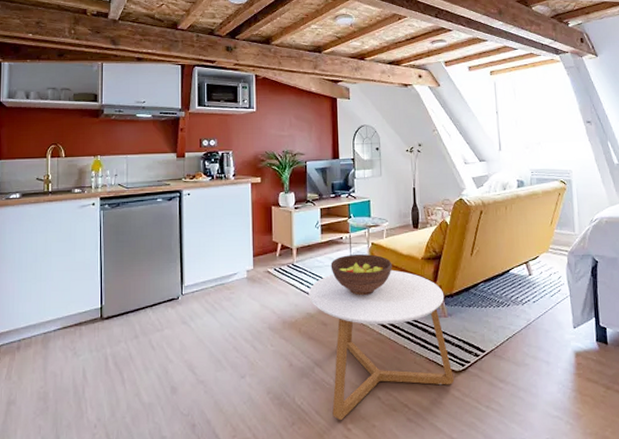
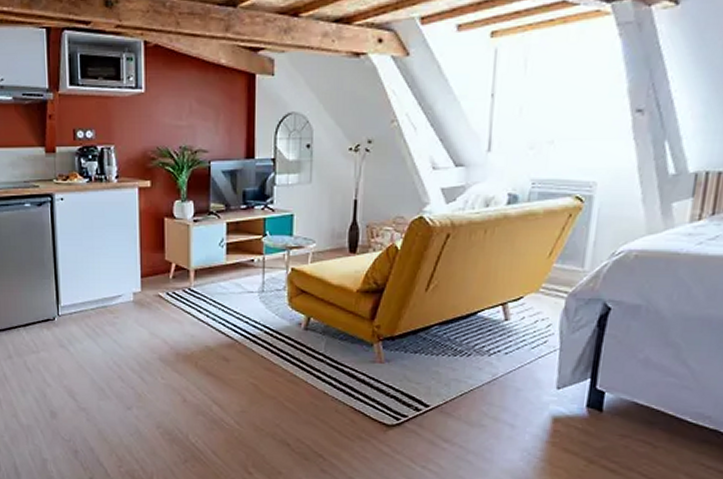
coffee table: present [309,269,455,421] -> none [208,302,385,464]
fruit bowl: present [330,254,392,296] -> none [237,281,317,331]

